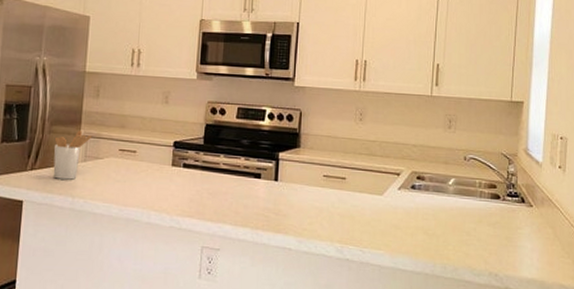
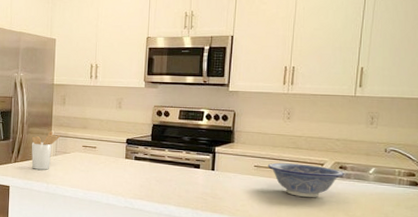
decorative bowl: none [338,171,422,214] -> present [267,162,344,198]

